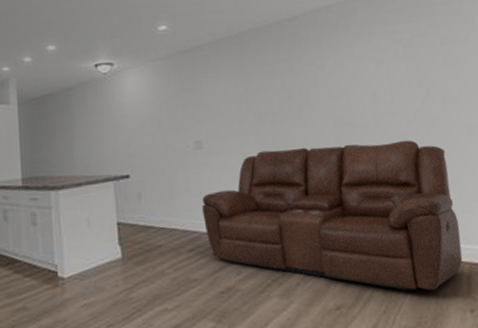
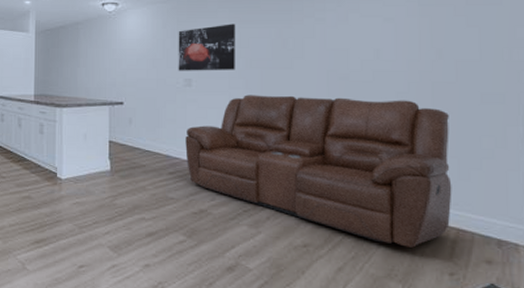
wall art: none [182,77,245,133] -> present [178,24,235,71]

